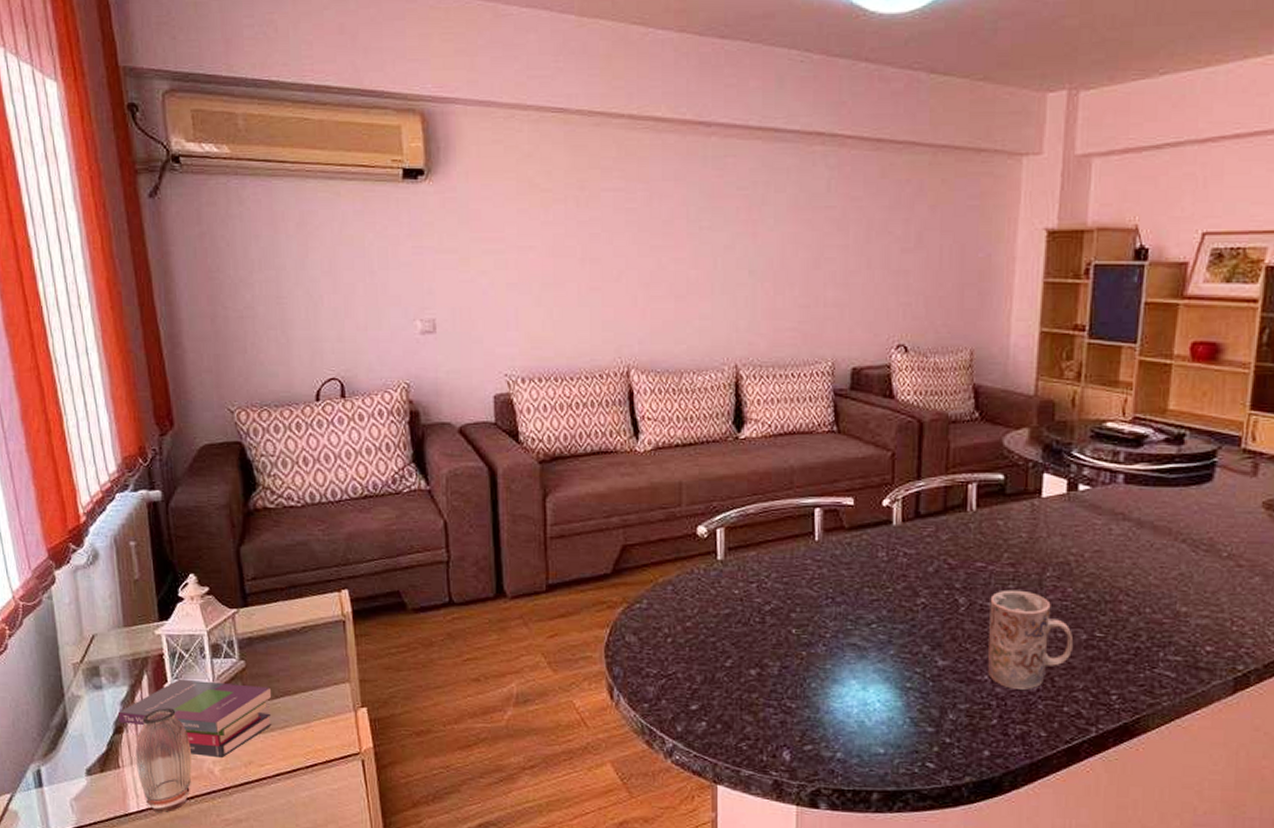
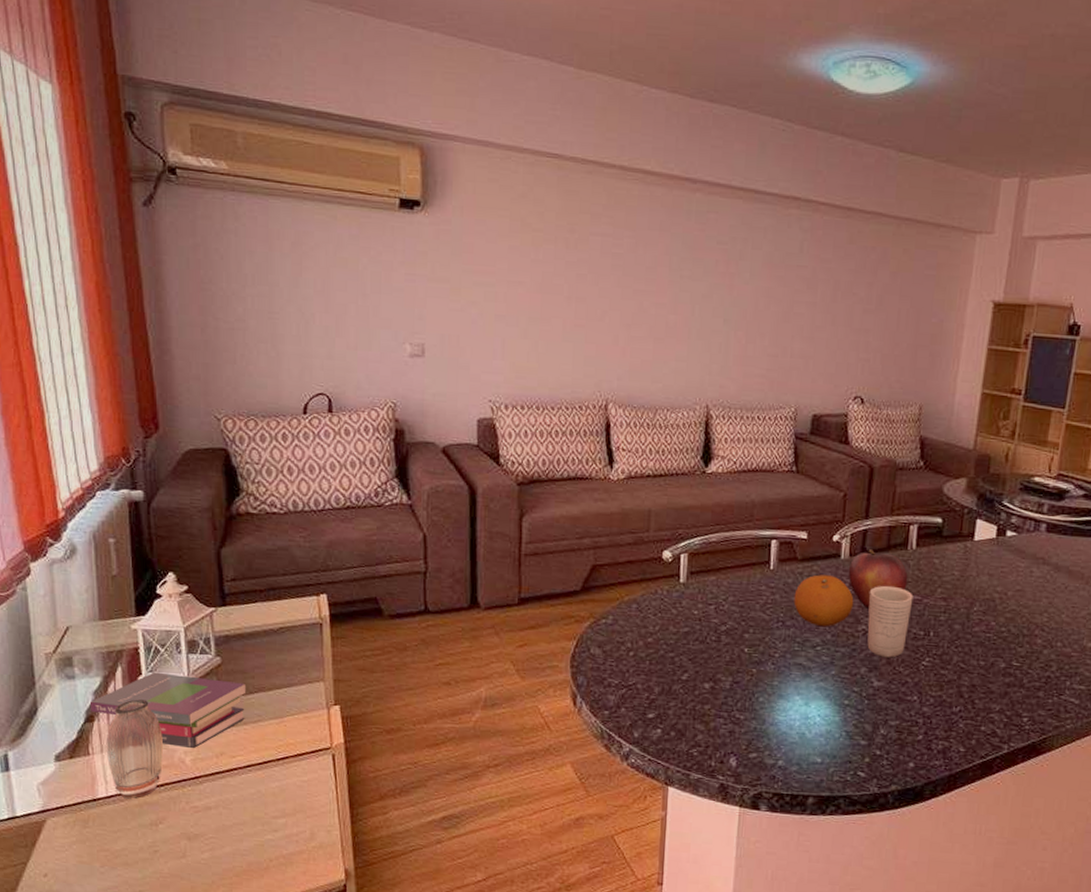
fruit: none [843,544,910,602] -> present [793,574,854,627]
fruit: none [901,513,969,579] -> present [848,549,908,609]
cup: none [926,552,977,634] -> present [867,585,913,658]
mug: present [988,589,1074,690] -> none [917,621,994,710]

